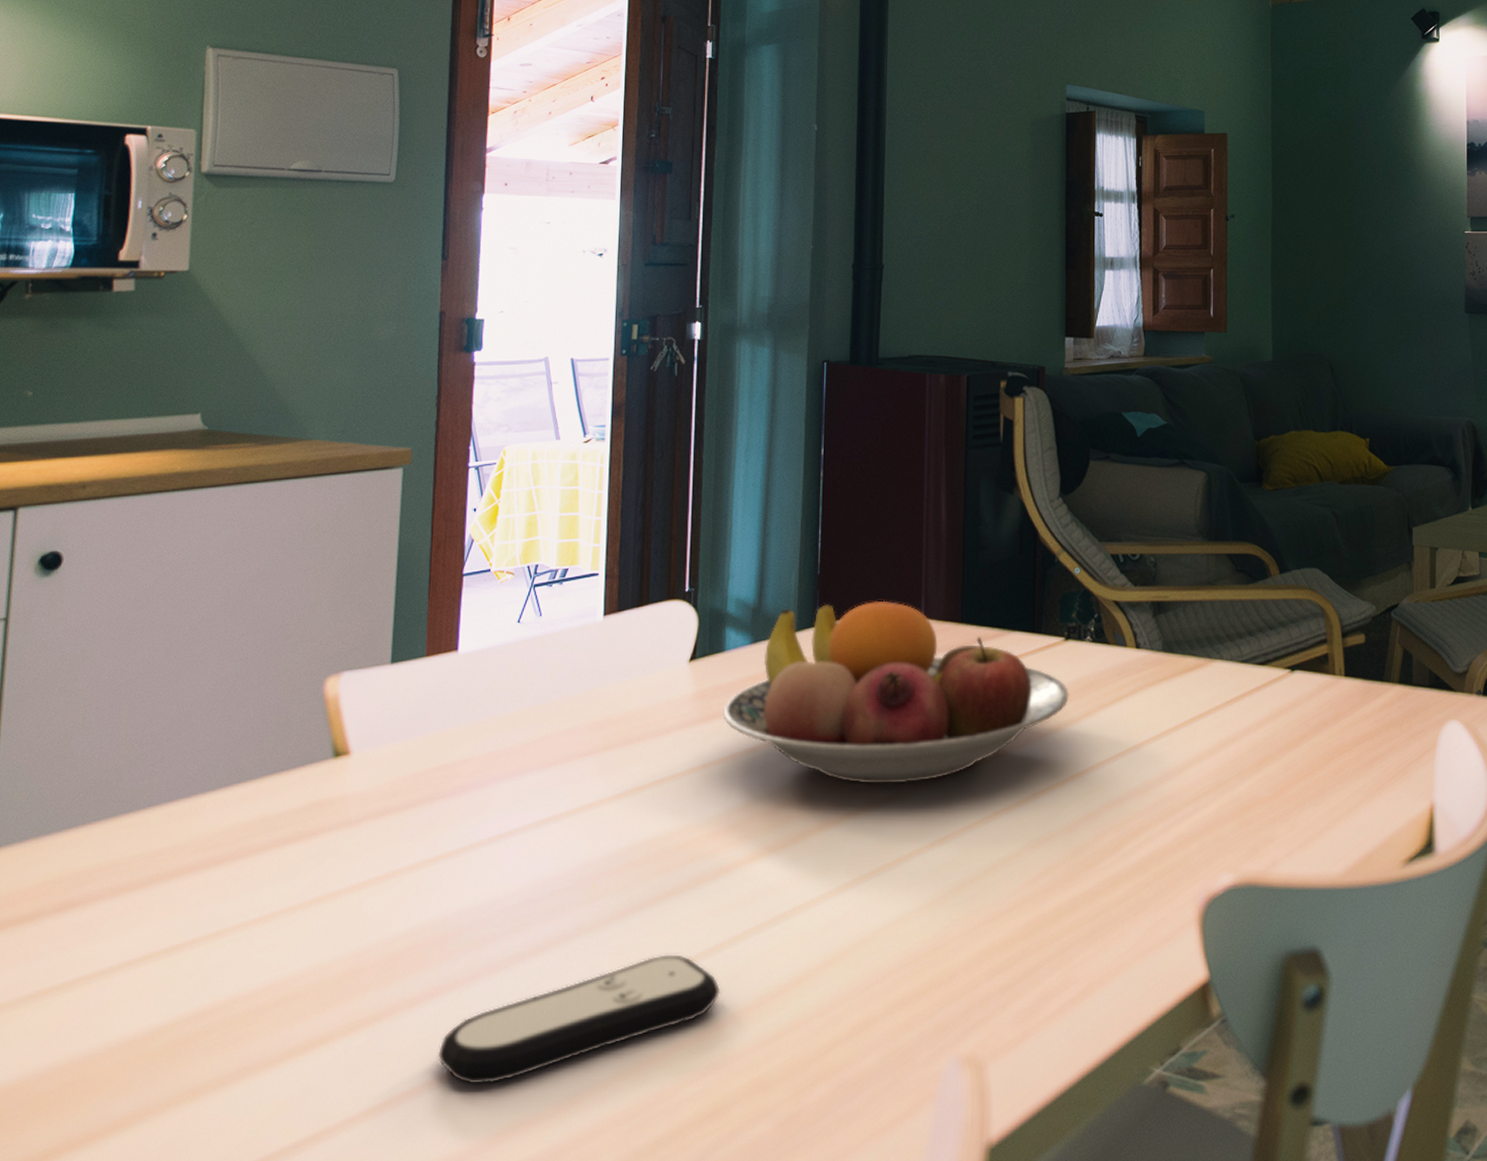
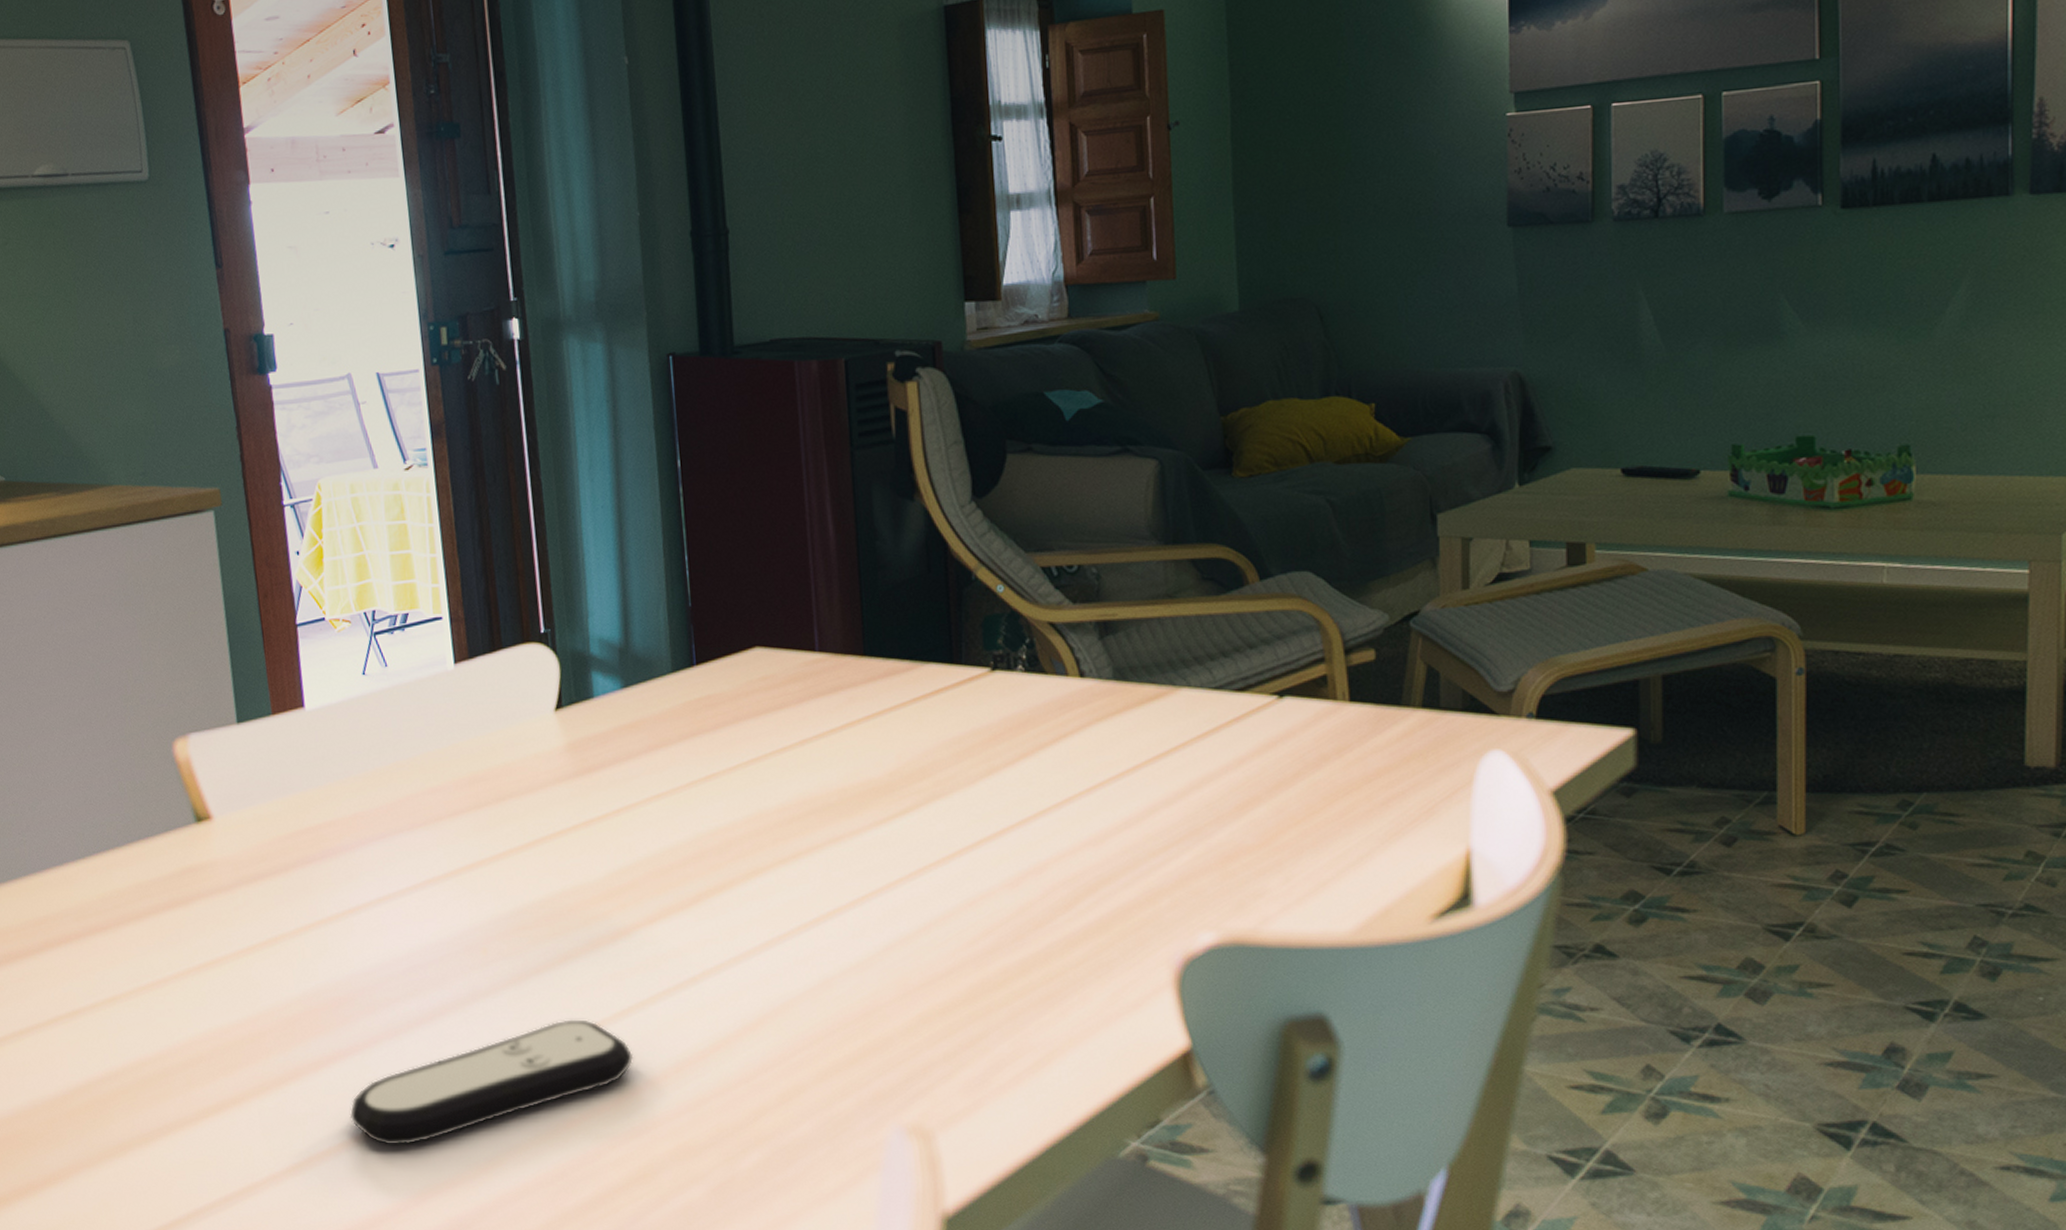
fruit bowl: present [723,600,1069,784] -> none [599,633,1001,839]

